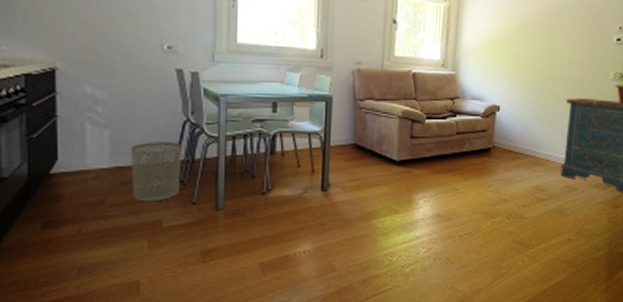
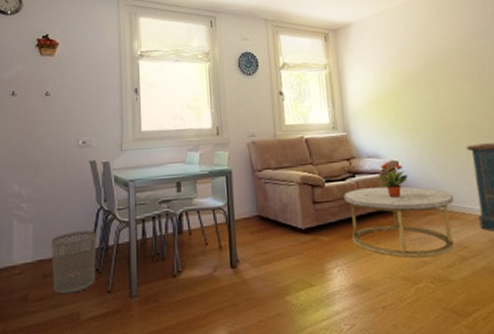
coffee table: none [441,128,543,197] -> present [344,186,455,258]
potted plant: none [478,106,507,140] -> present [378,163,409,198]

